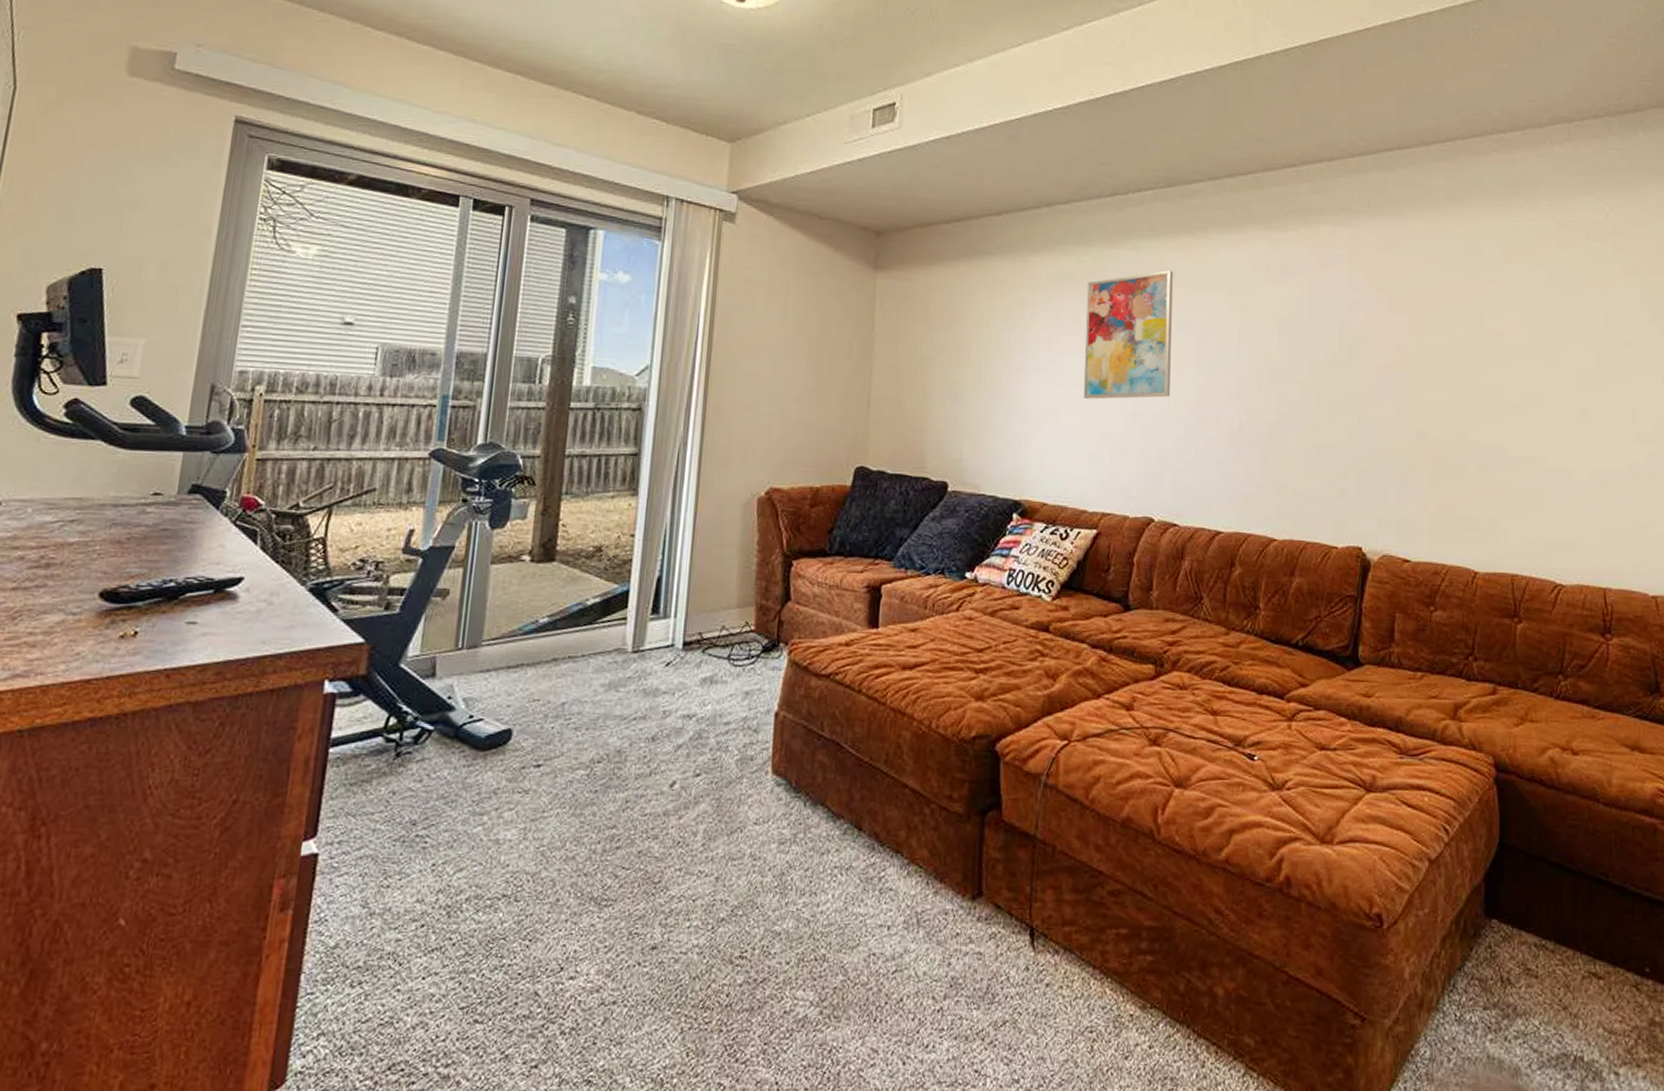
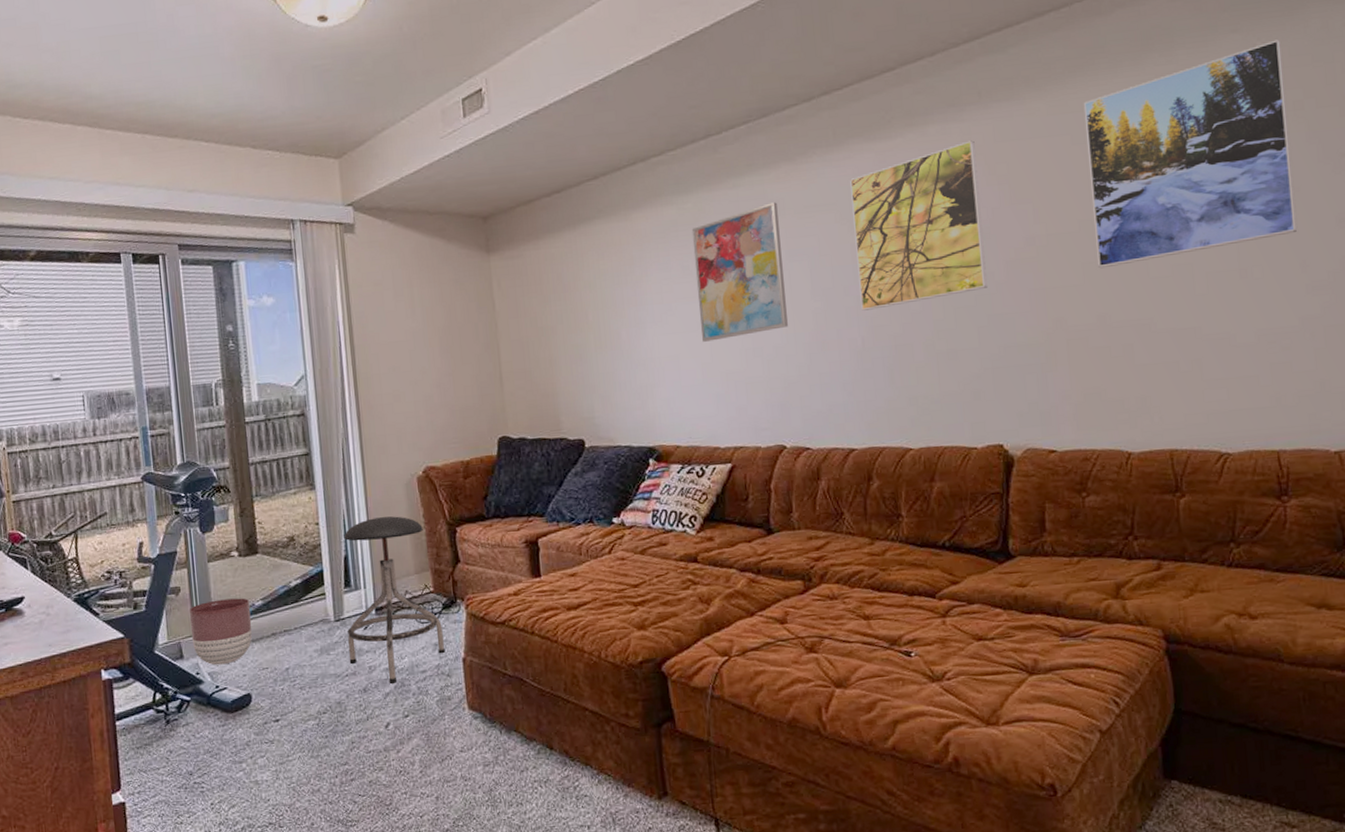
planter: none [451,610,533,690] -> present [189,598,253,665]
stool: none [640,537,758,735] -> present [344,516,446,685]
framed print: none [1242,246,1361,393] -> present [850,140,987,311]
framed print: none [1458,207,1631,389] -> present [1083,39,1298,269]

